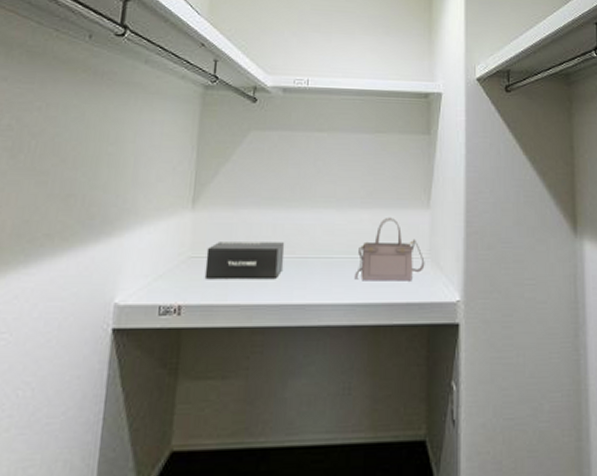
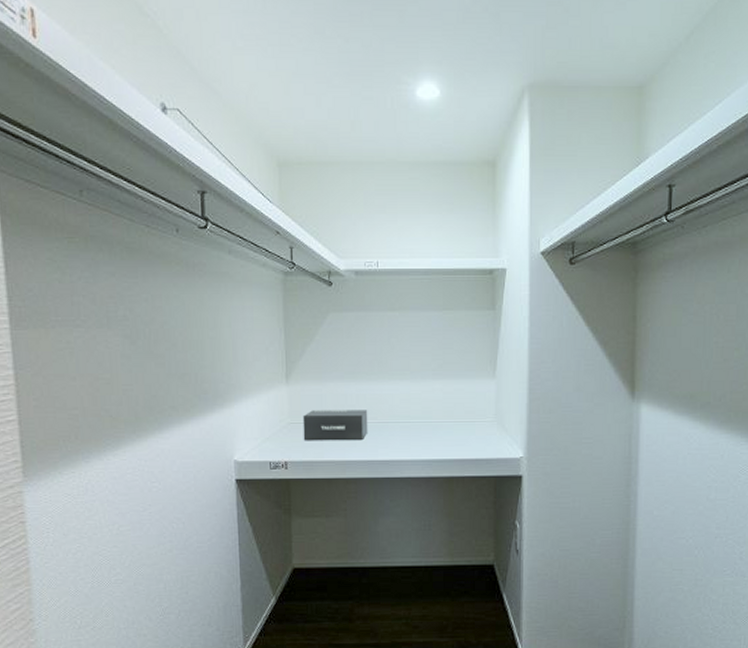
handbag: present [354,217,425,281] -> none [429,386,492,441]

